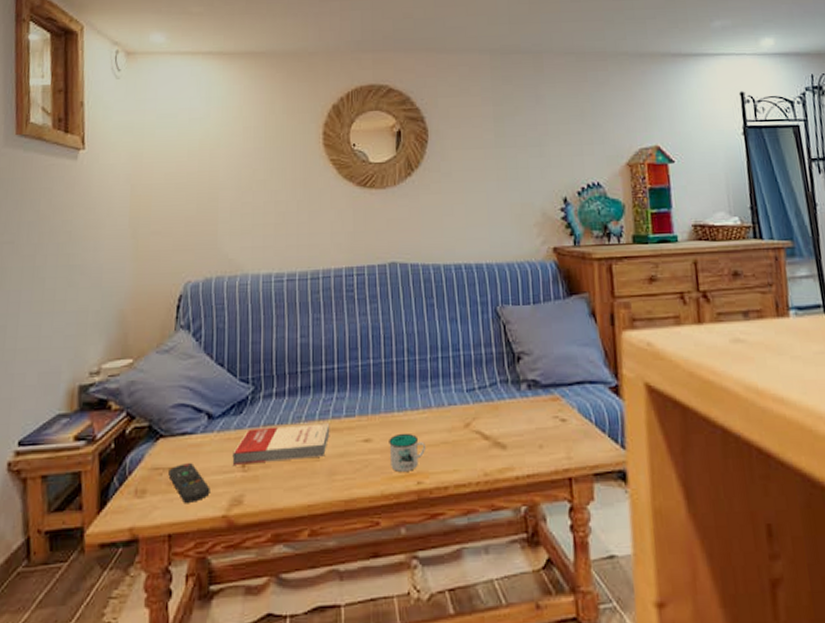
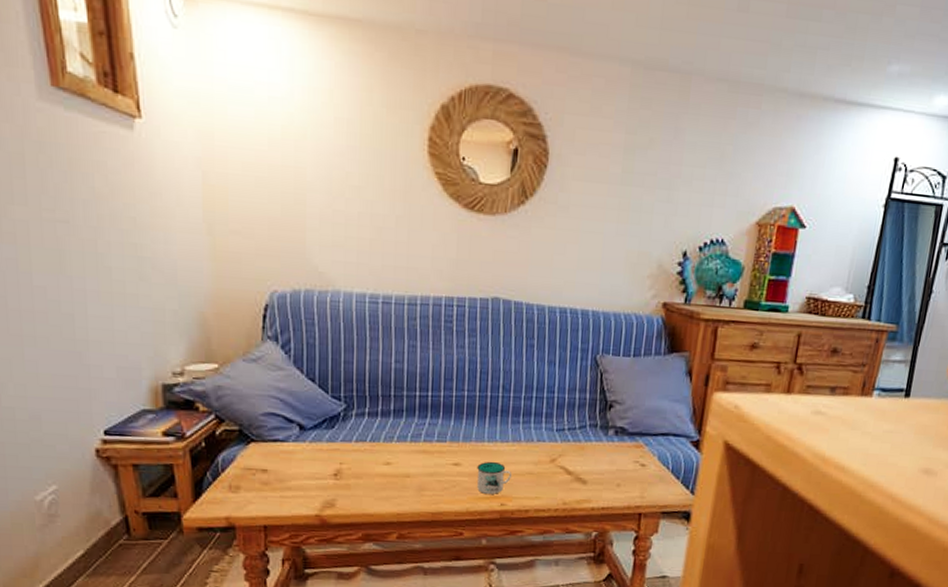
remote control: present [168,463,210,503] -> none [262,467,303,501]
book: present [232,423,330,465] -> none [325,443,422,475]

